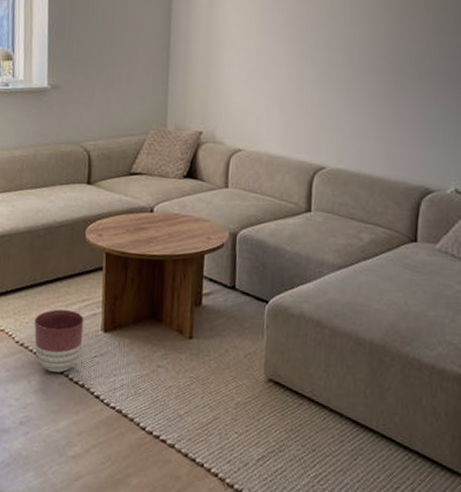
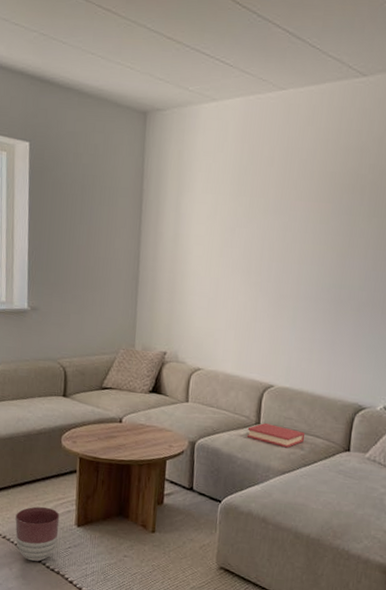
hardback book: none [295,209,364,239] -> present [246,422,306,448]

